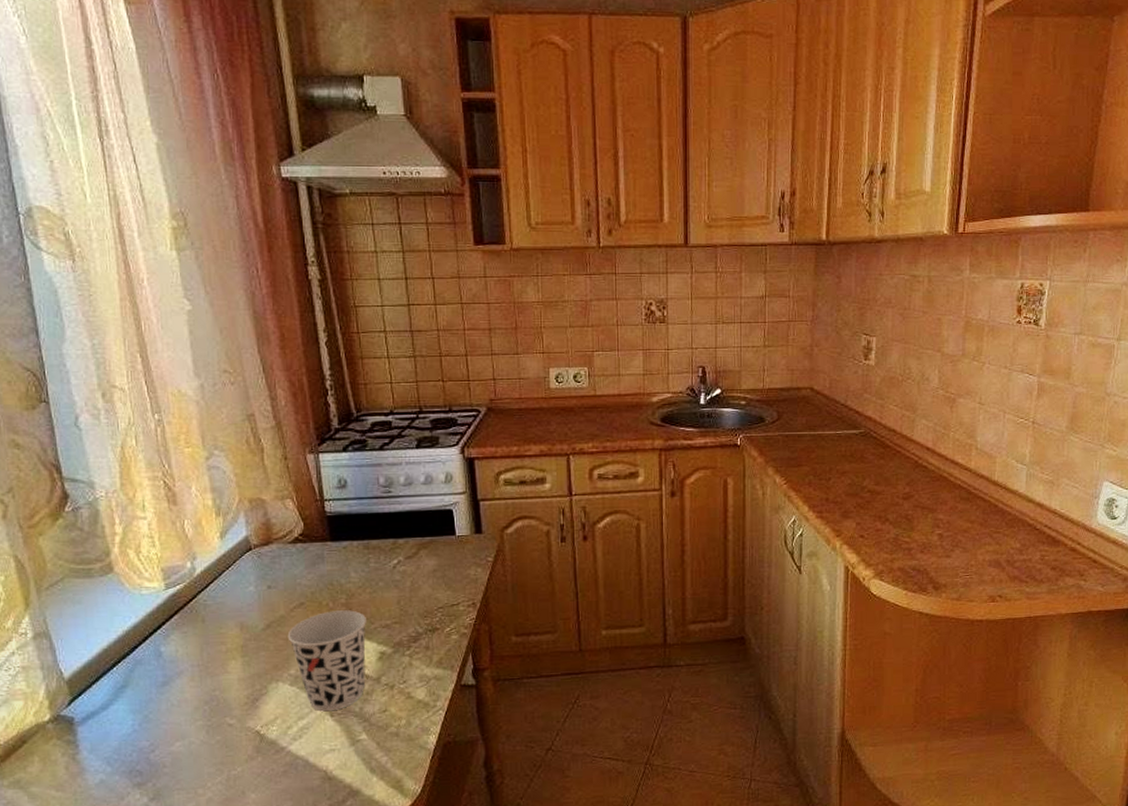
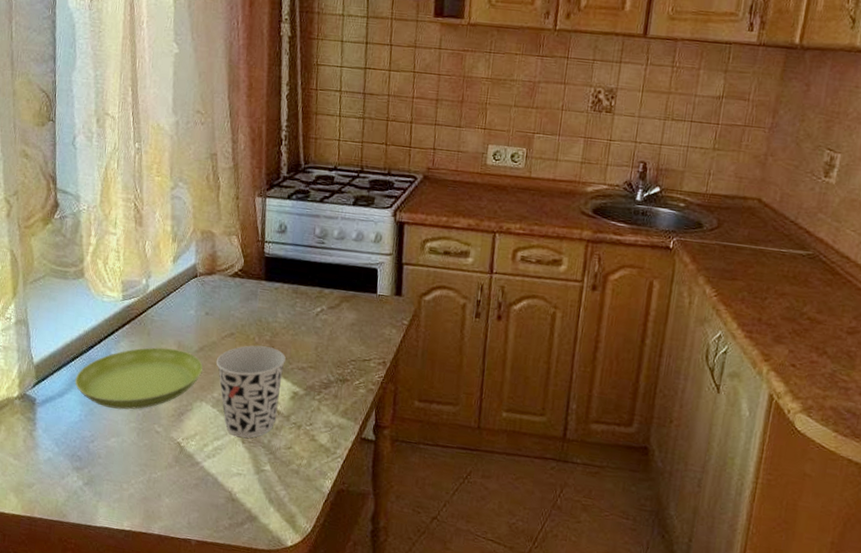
saucer: none [120,631,273,710] -> present [75,347,203,410]

